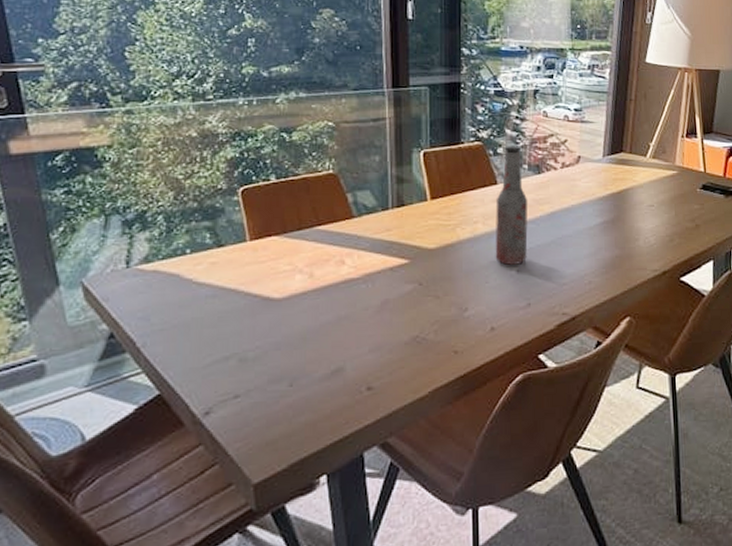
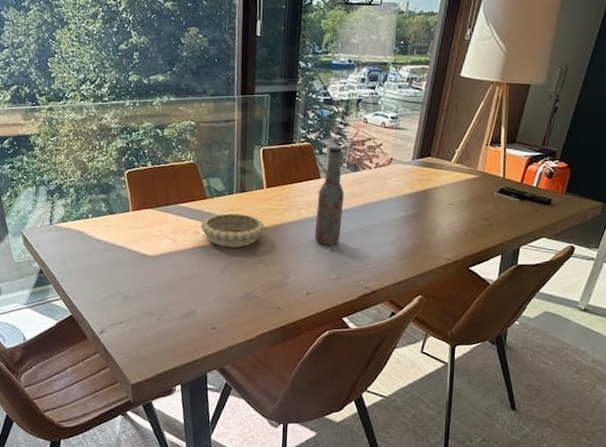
decorative bowl: none [346,233,431,278] -> present [201,213,264,248]

